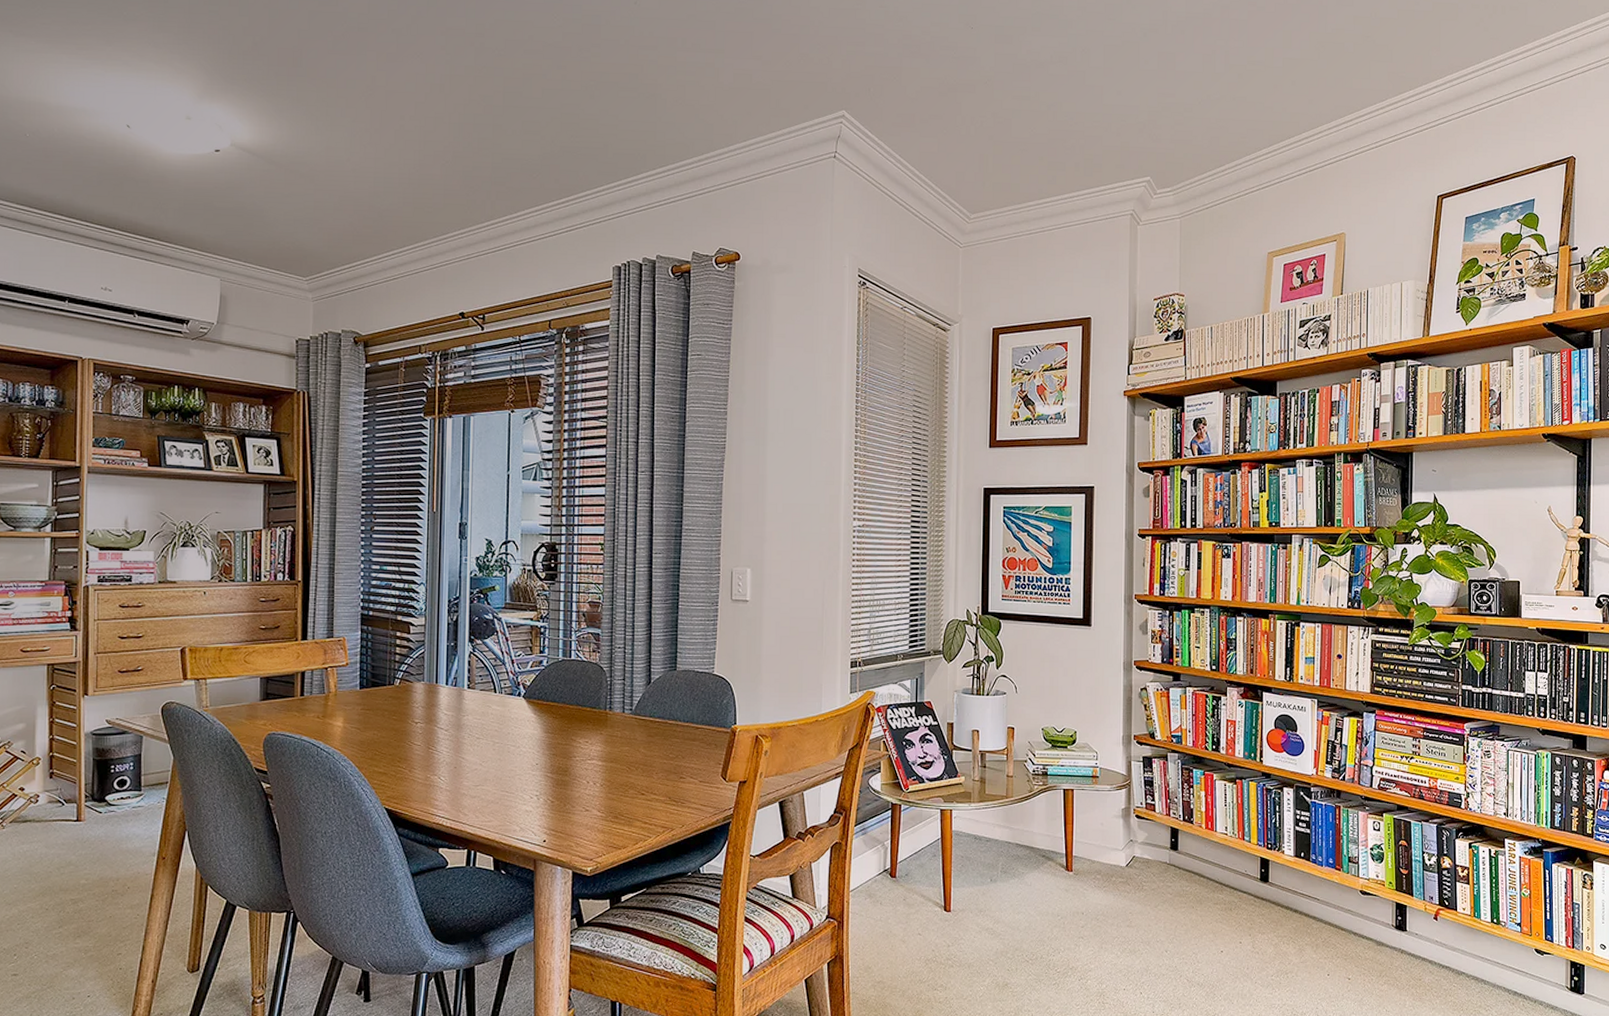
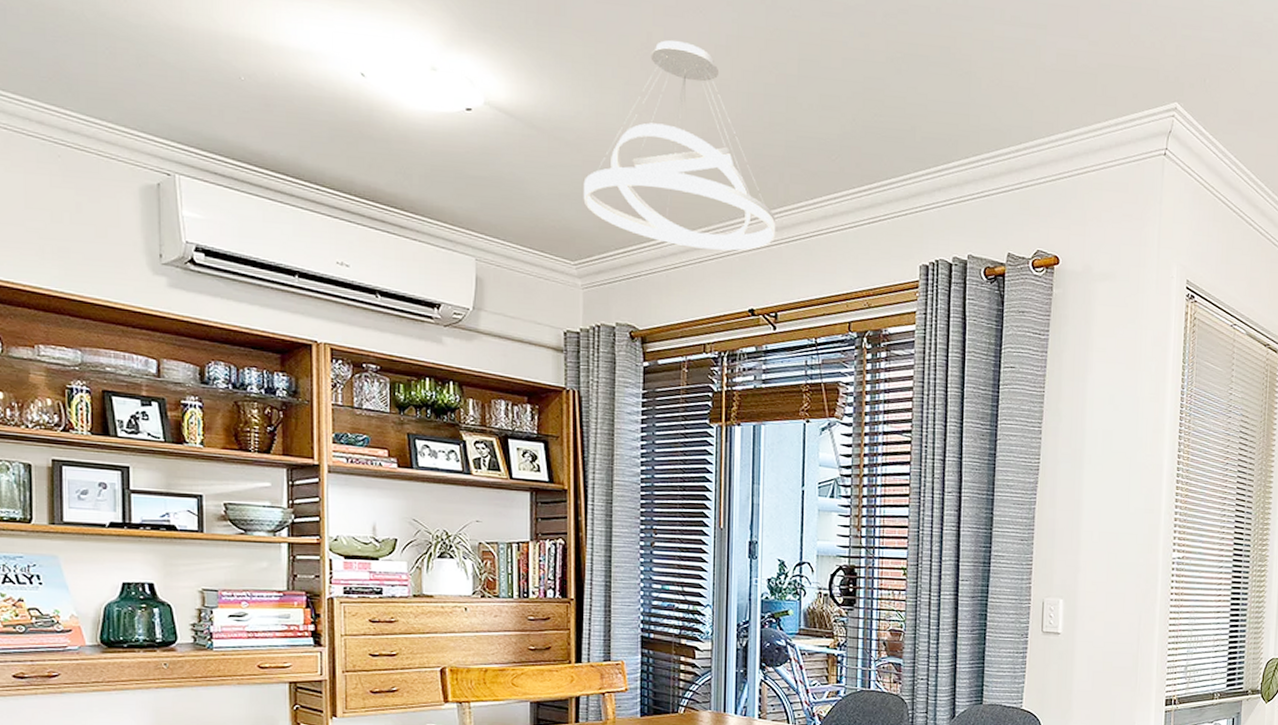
pendant light: none [314,81,484,262] -> present [583,40,776,251]

